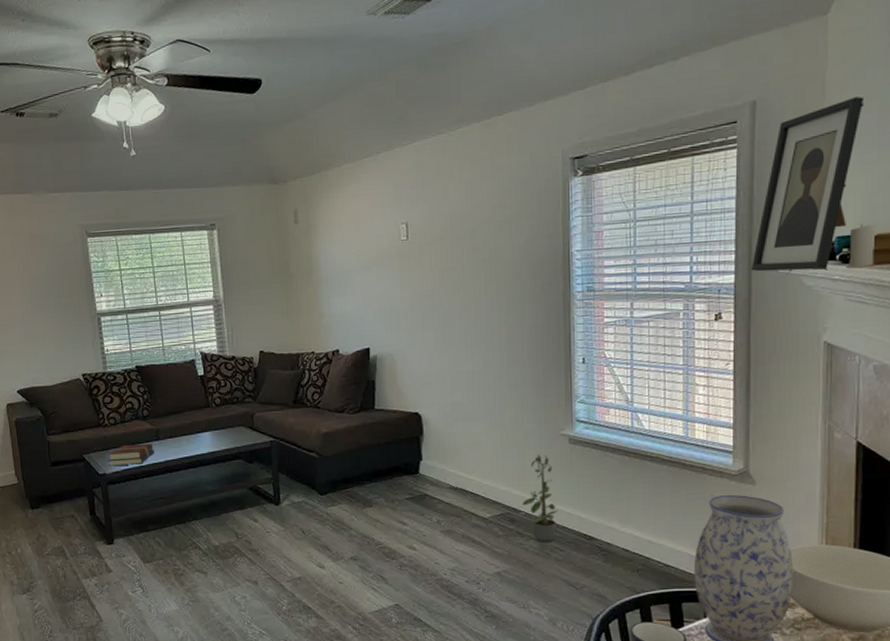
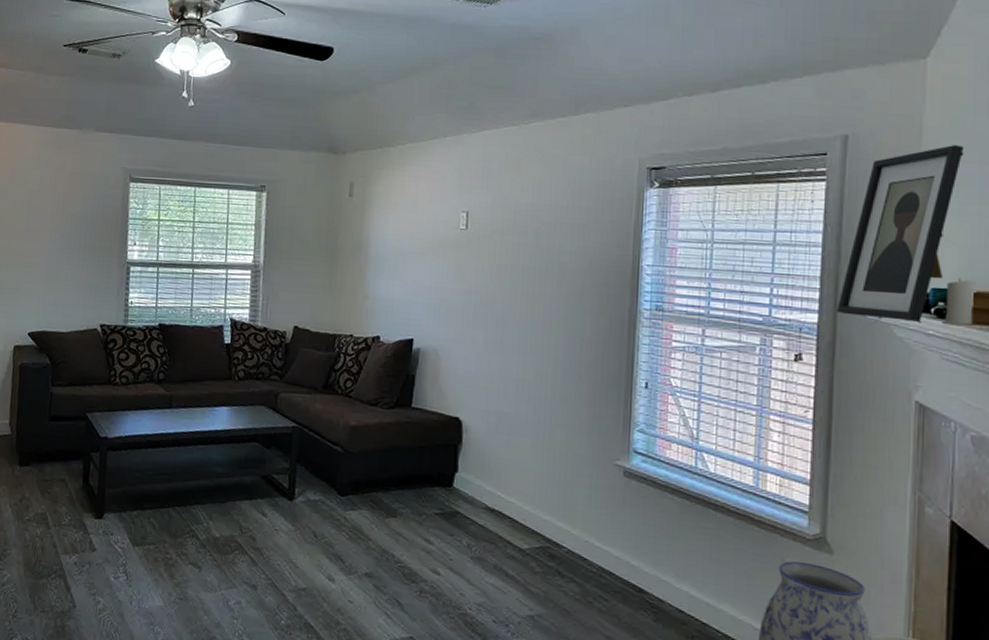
books: present [108,443,155,467] -> none [112,408,165,433]
potted plant: present [522,454,559,542] -> none [566,484,606,588]

